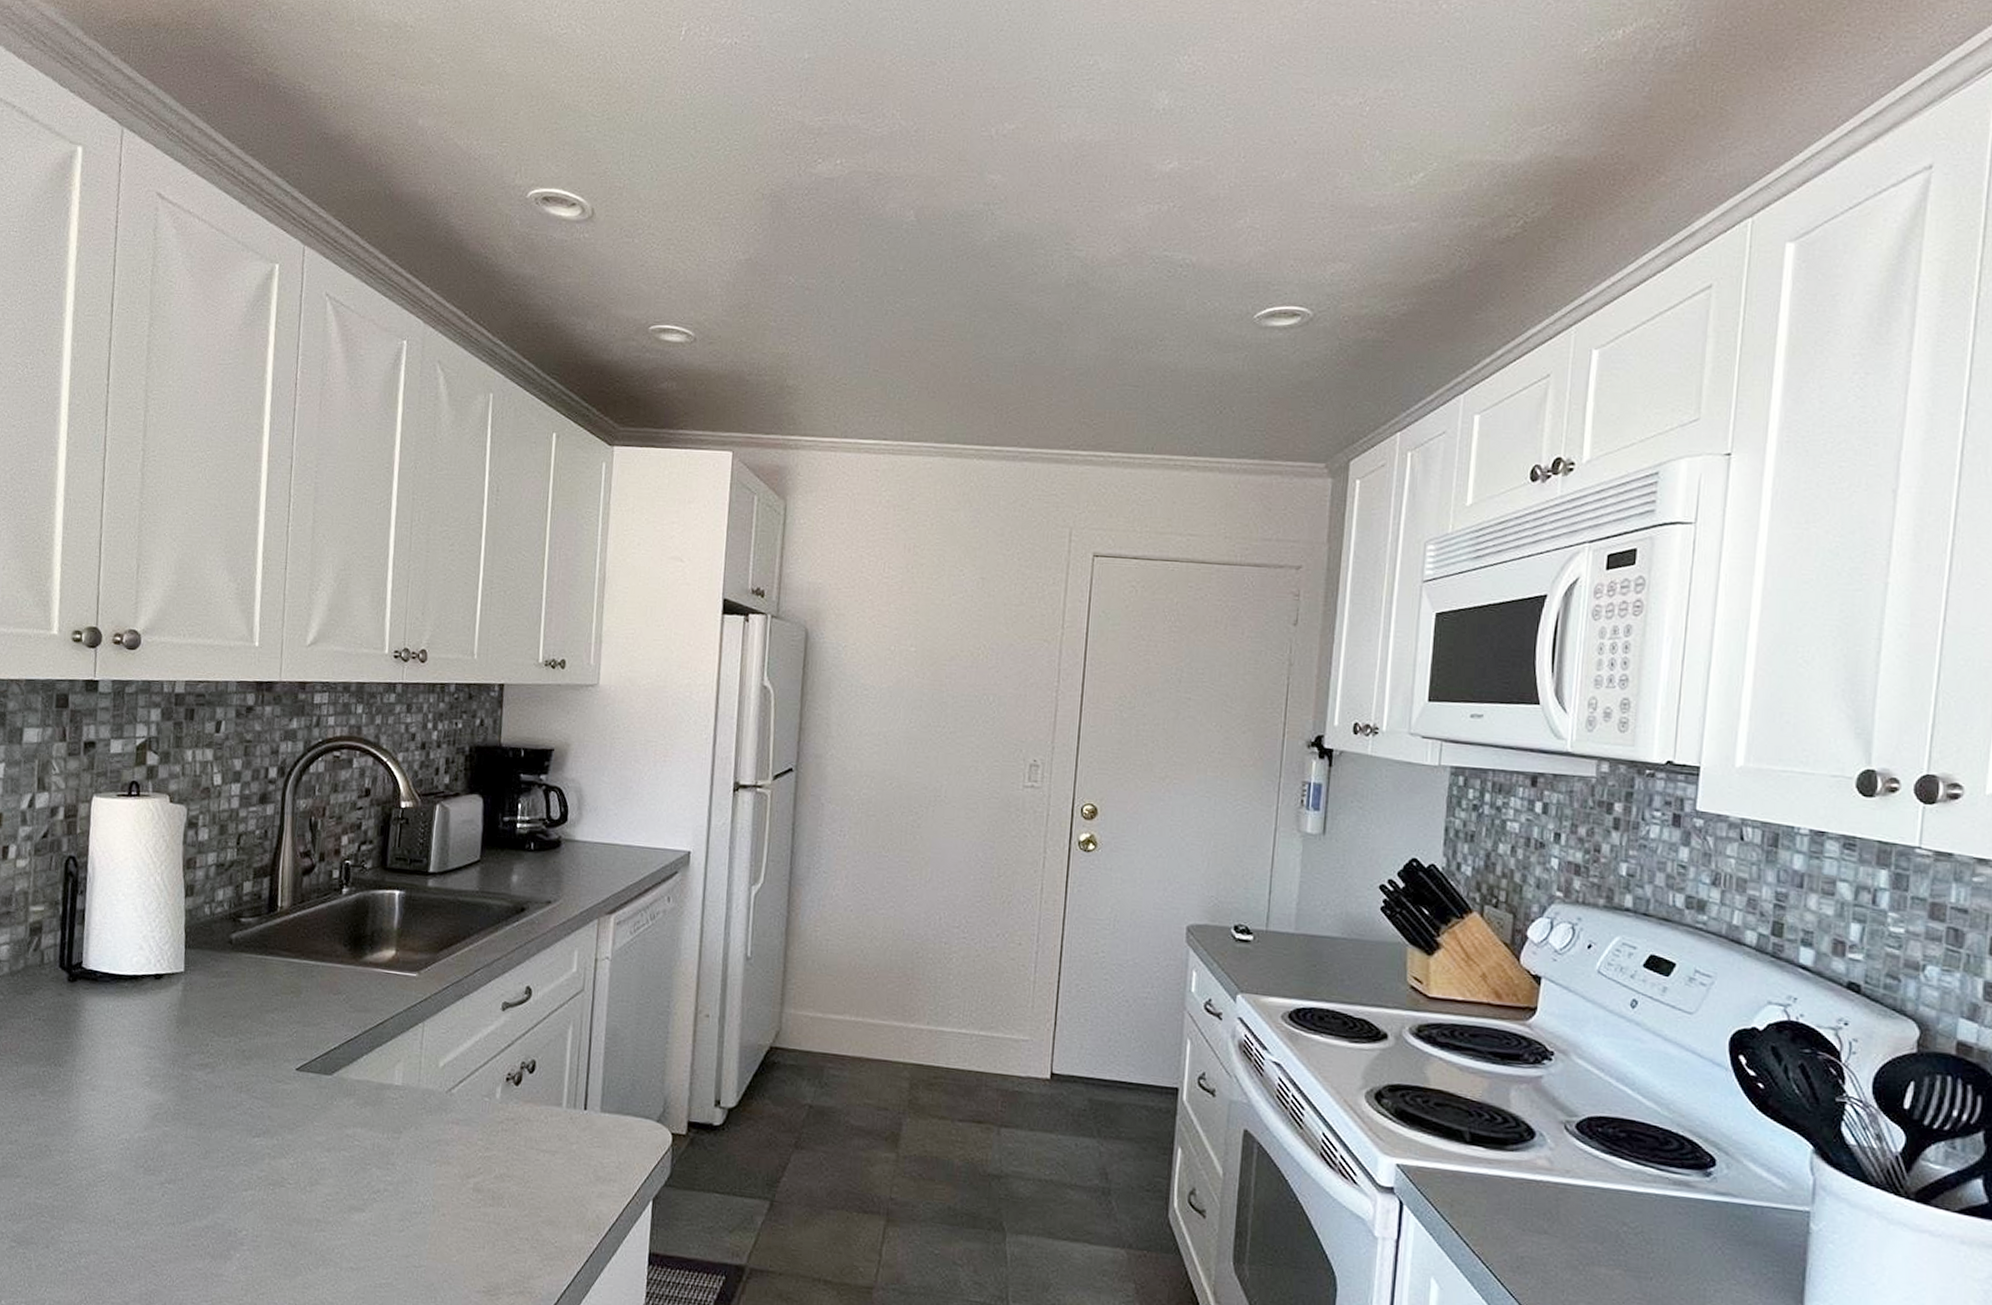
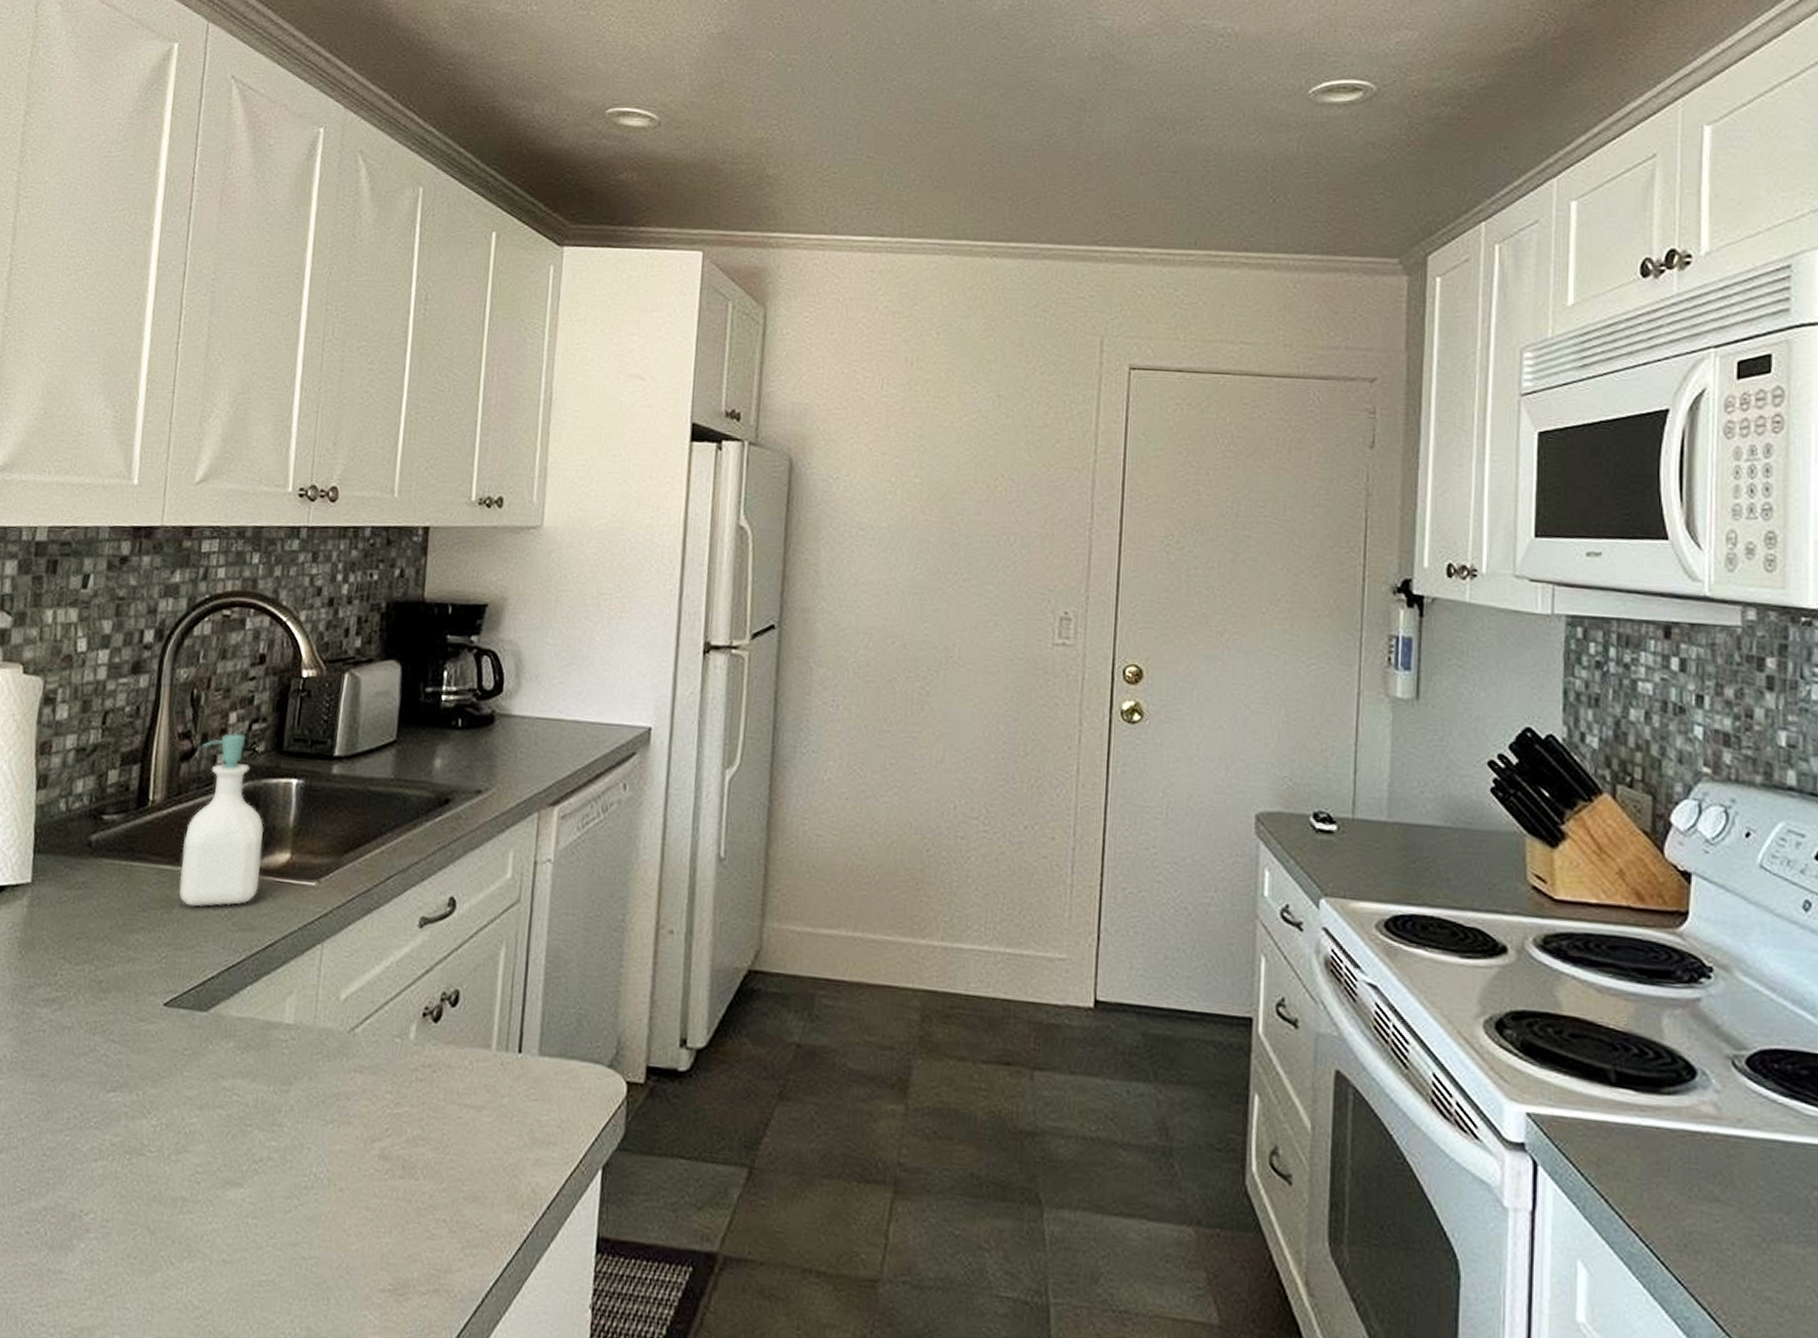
soap bottle: none [305,852,373,992] -> present [179,732,264,907]

